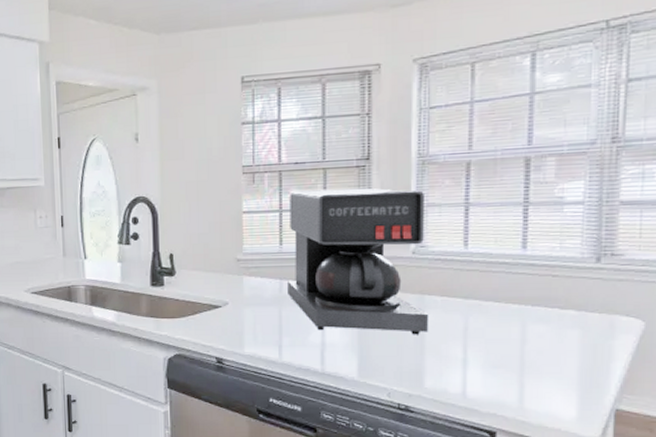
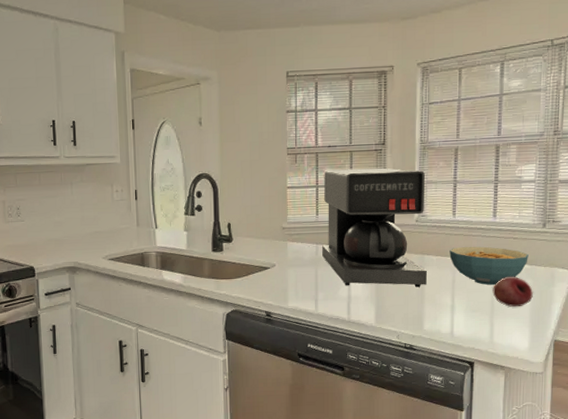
cereal bowl: none [460,285,575,336] -> present [449,246,529,286]
fruit: none [522,324,582,363] -> present [492,276,533,307]

